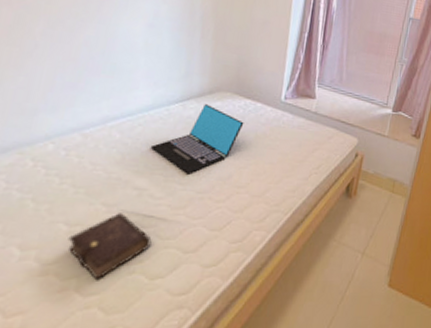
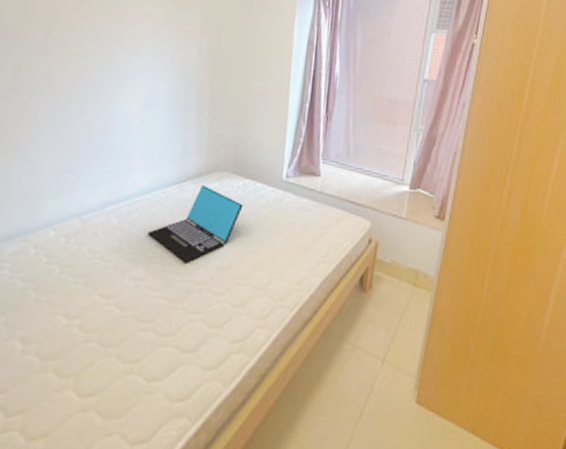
book: present [67,213,152,280] -> none [66,305,149,379]

